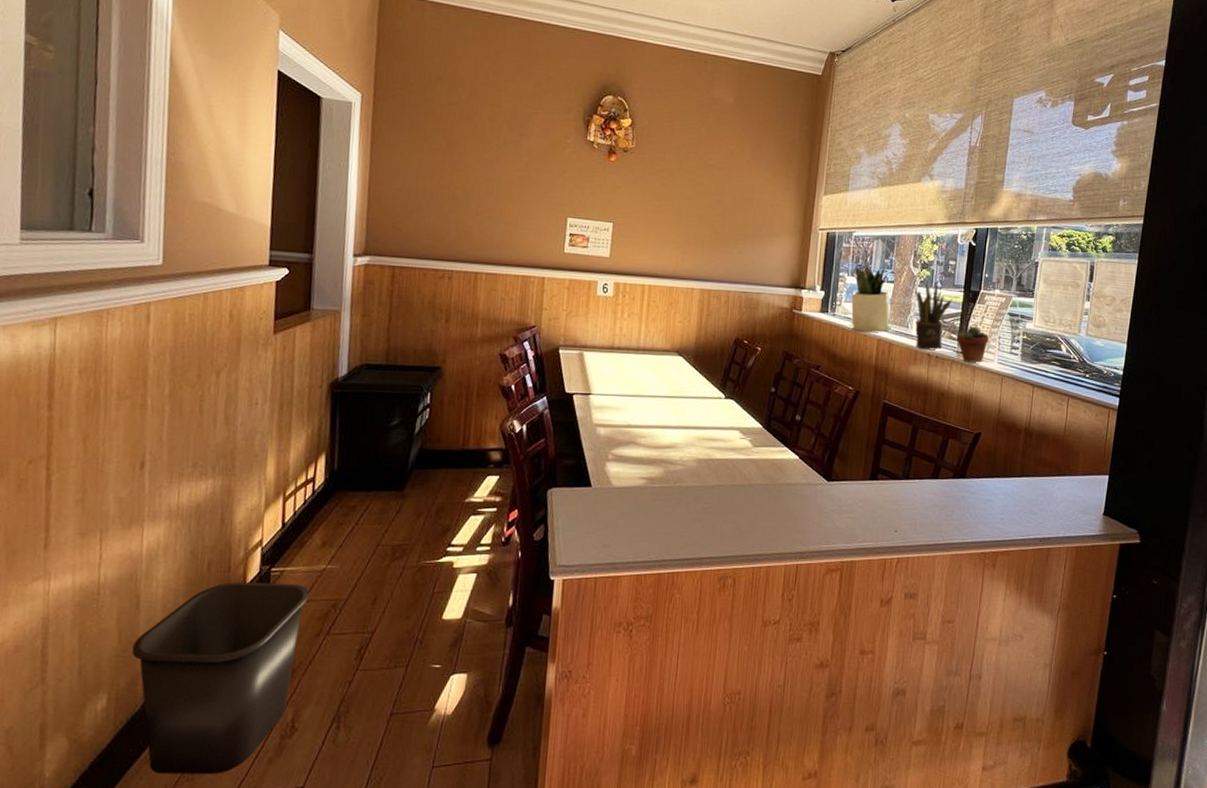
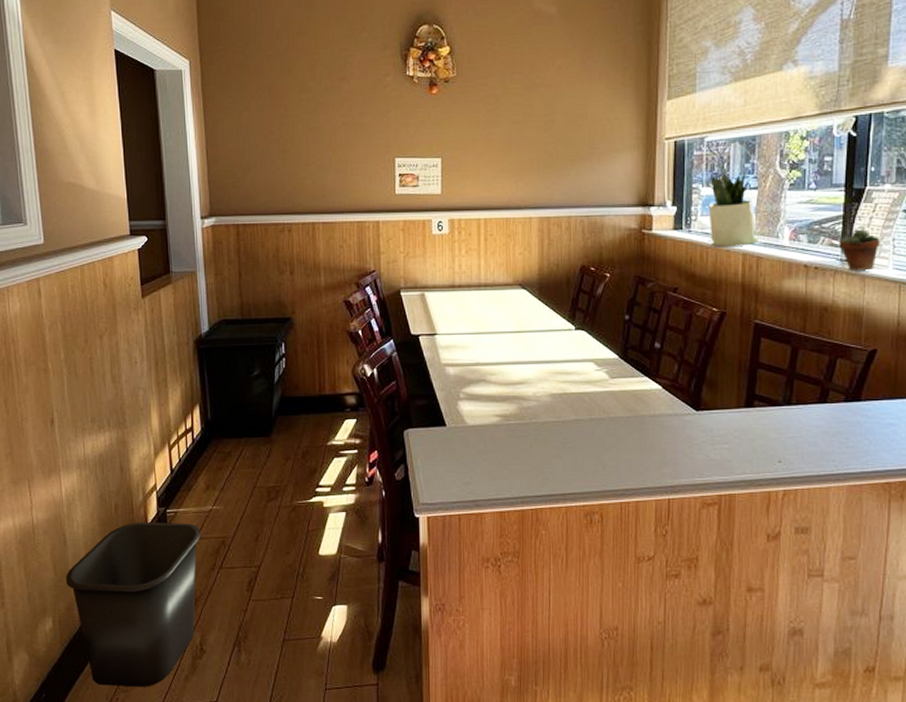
potted plant: present [914,282,952,351] -> none [783,183,831,261]

